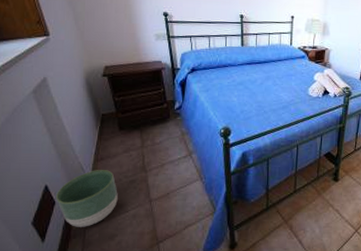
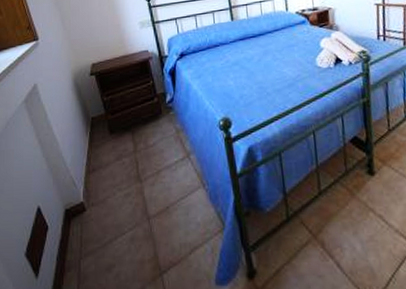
planter: present [56,170,118,227] -> none [49,183,113,257]

